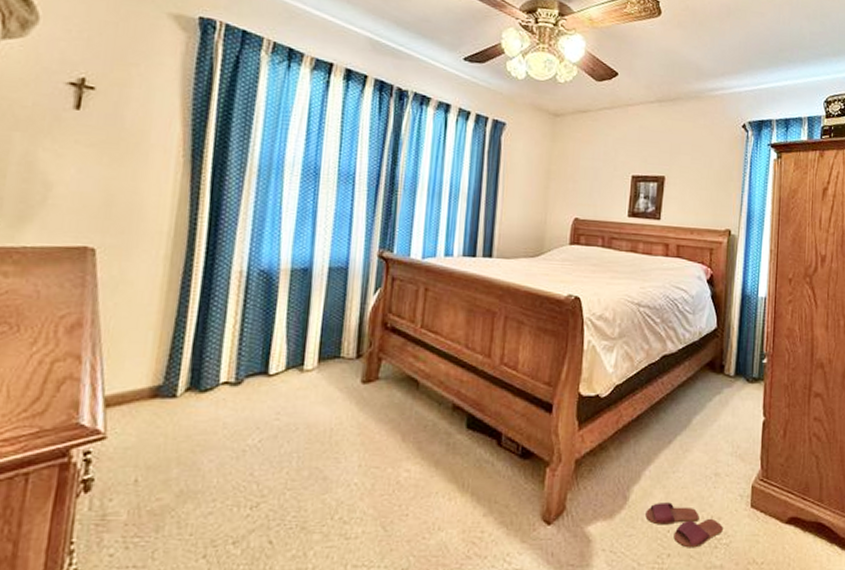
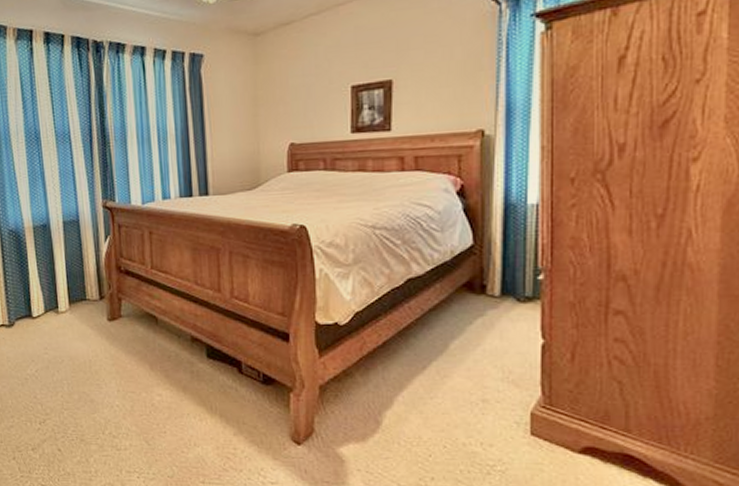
slippers: present [645,502,723,548] -> none [402,428,496,473]

